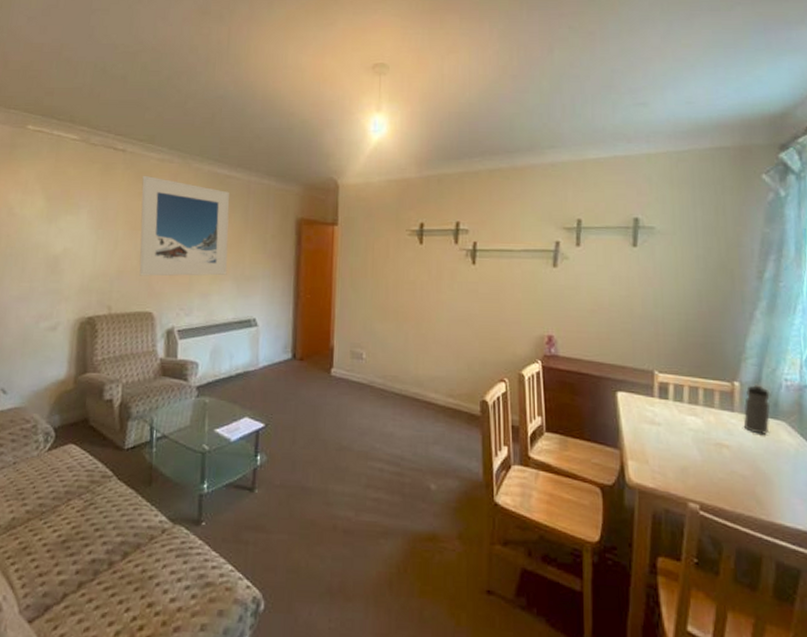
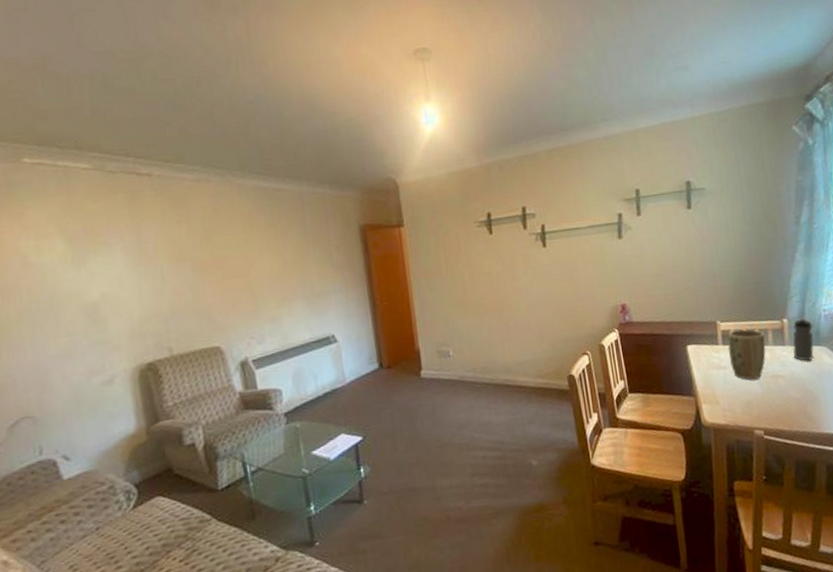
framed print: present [139,175,230,277] -> none [178,199,295,310]
plant pot: none [665,384,710,444] -> present [728,329,766,380]

